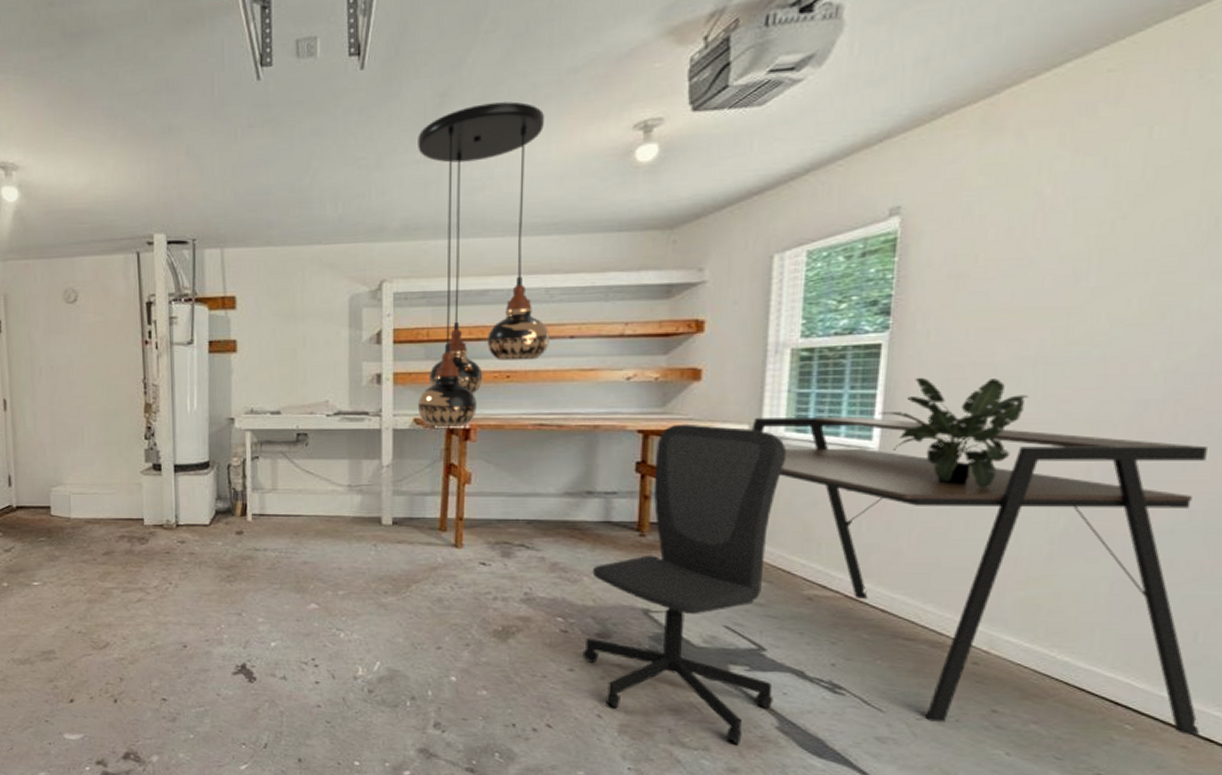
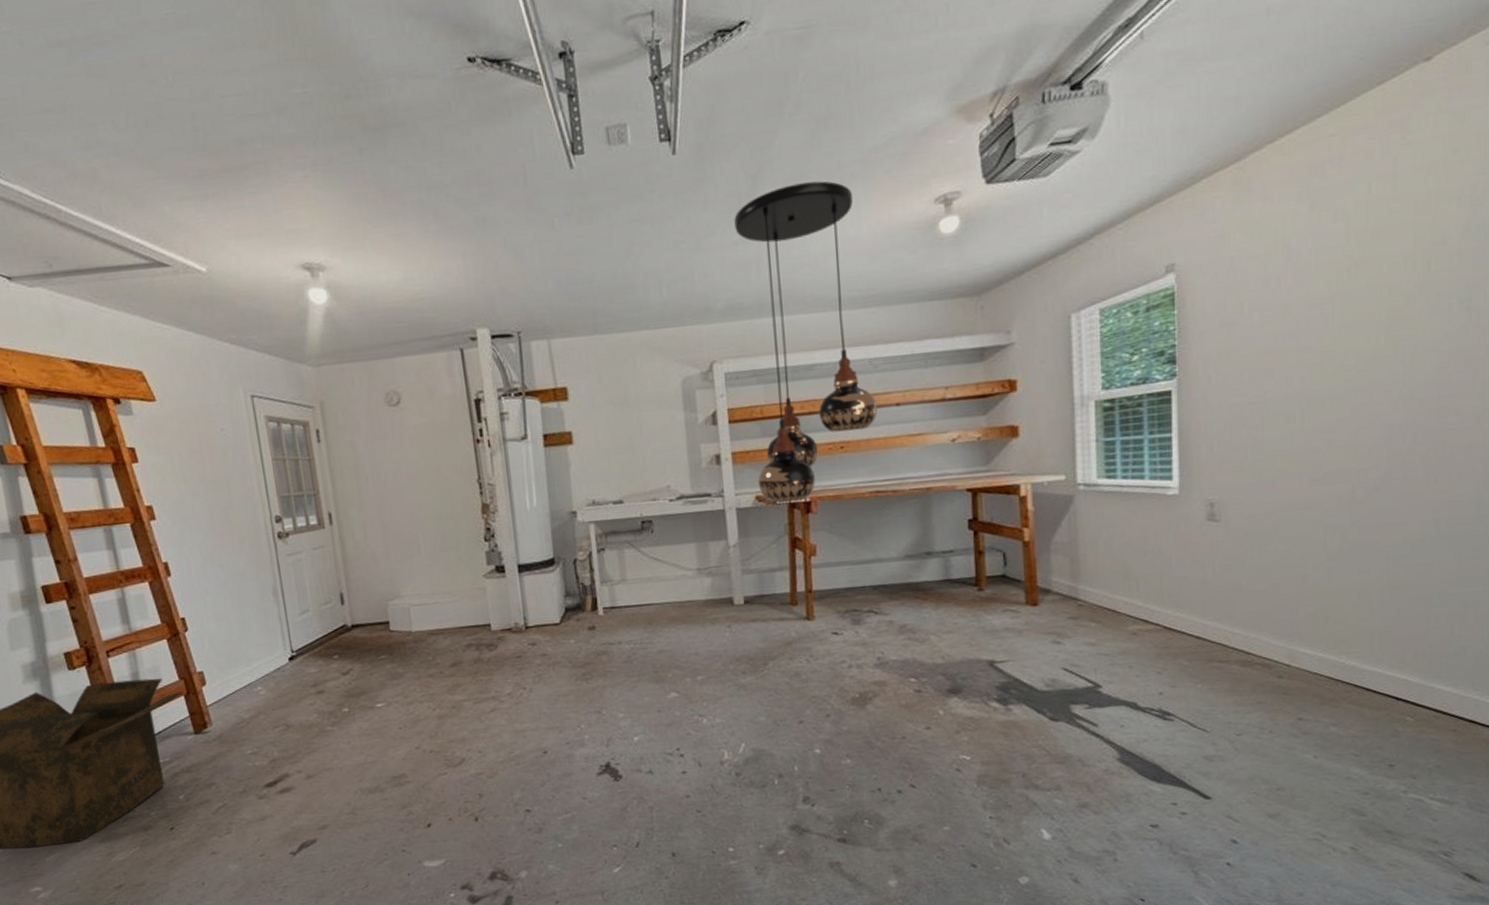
office chair: present [582,423,787,746] -> none [937,479,1113,782]
desk: present [751,417,1208,735] -> none [1068,459,1466,736]
potted plant: present [878,377,1028,487] -> none [1175,415,1297,515]

